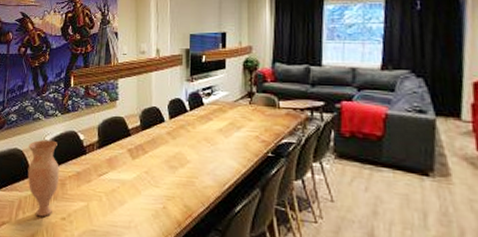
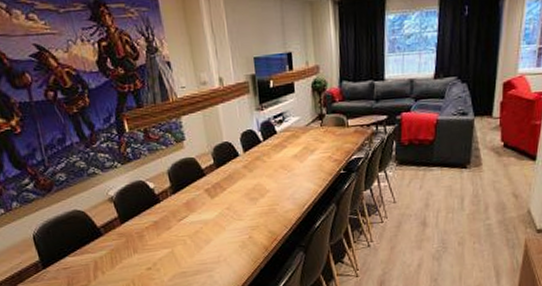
vase: present [27,139,59,217] -> none [90,194,136,273]

